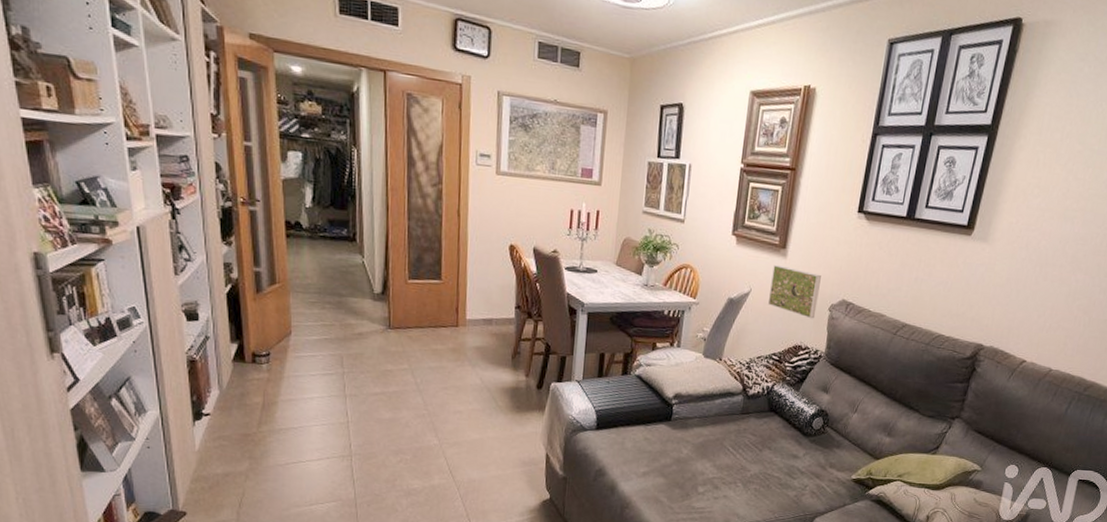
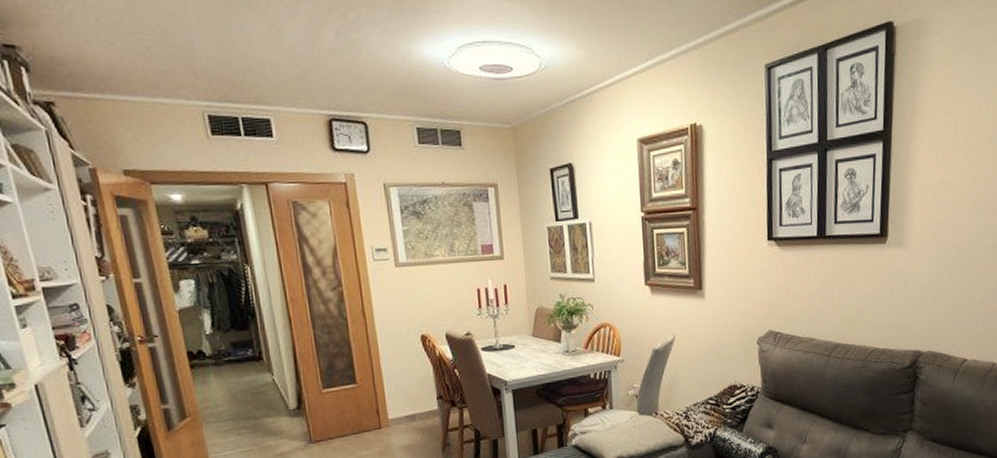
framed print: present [767,264,821,319] -> none [693,306,745,356]

